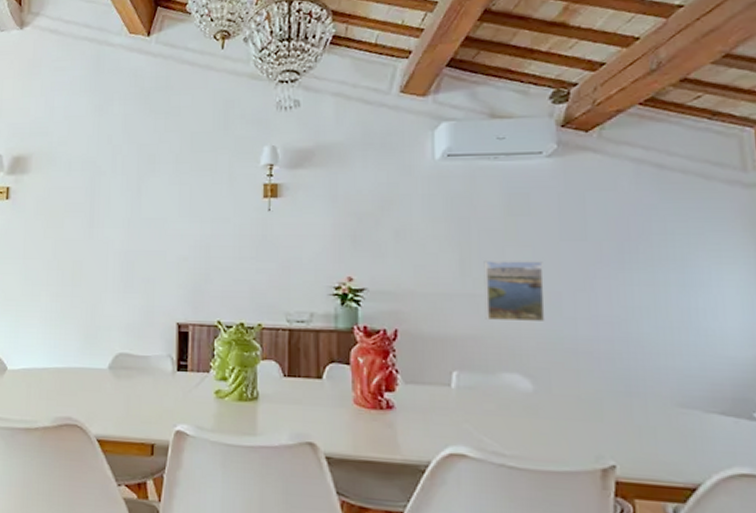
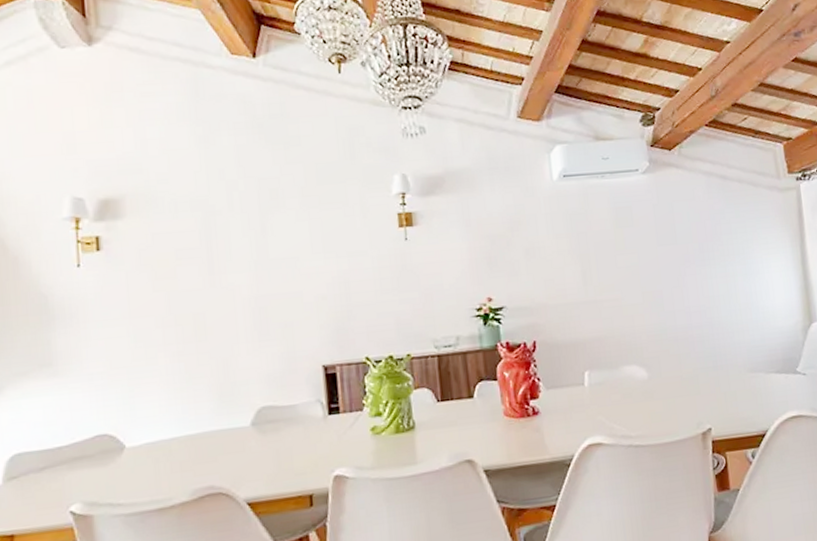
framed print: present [483,261,545,323] -> none [601,265,652,322]

